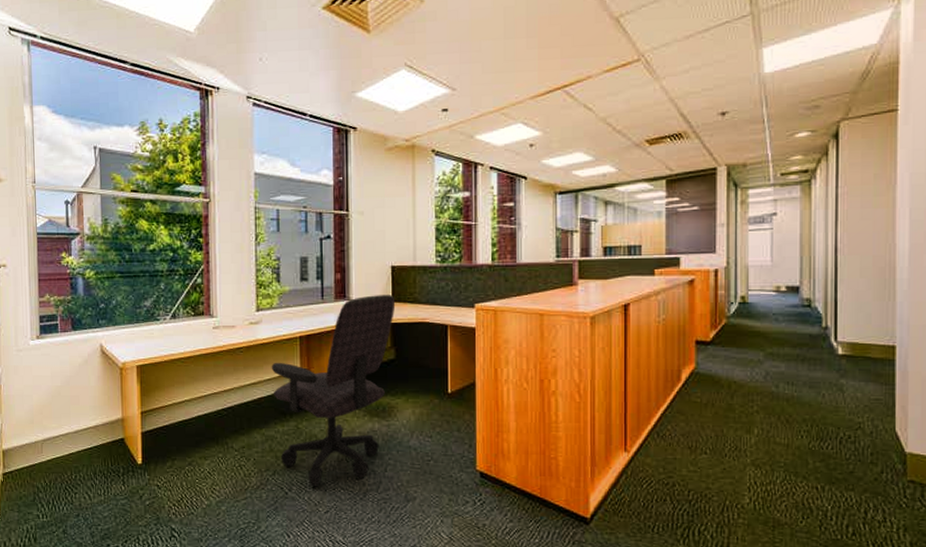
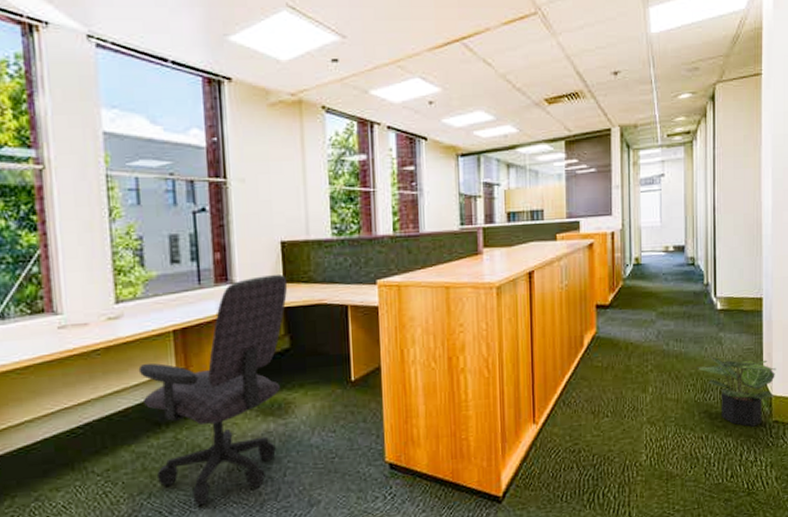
potted plant: none [811,402,913,484] -> present [697,355,776,427]

